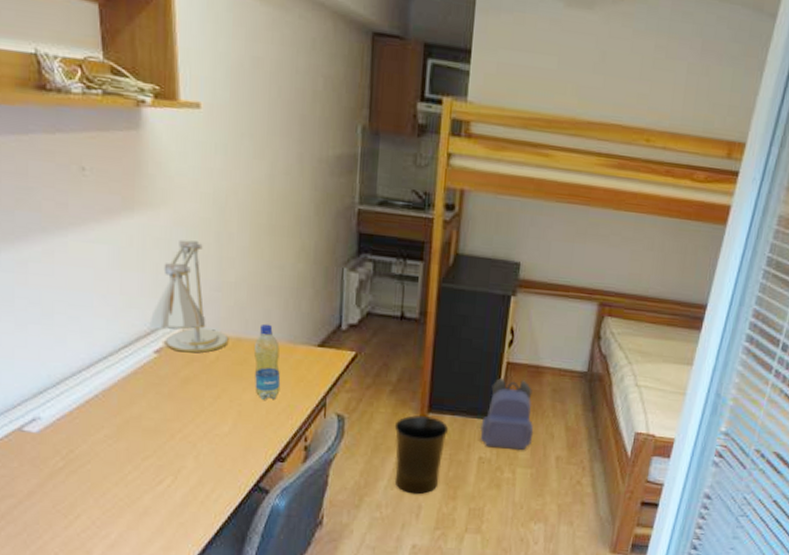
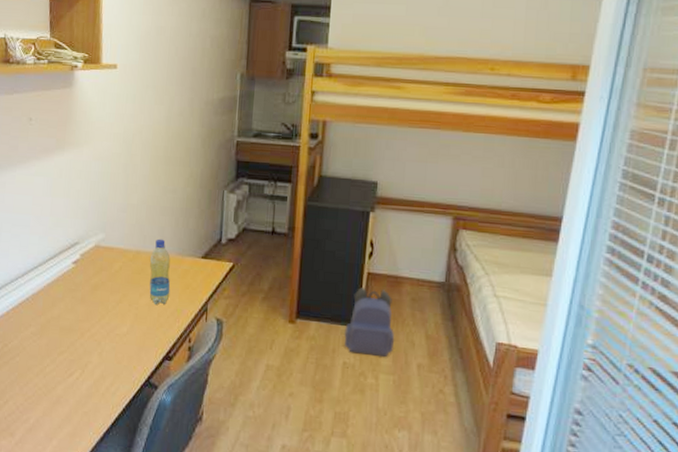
desk lamp: present [148,240,229,353] -> none [69,171,130,264]
waste bin: present [394,415,449,494] -> none [266,321,315,396]

